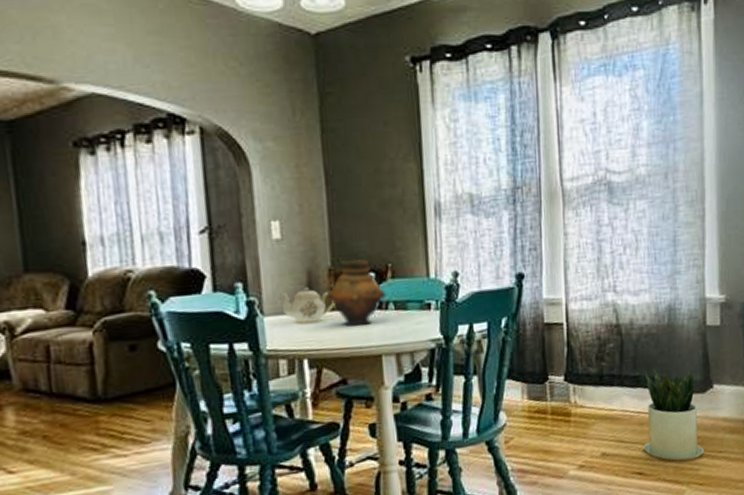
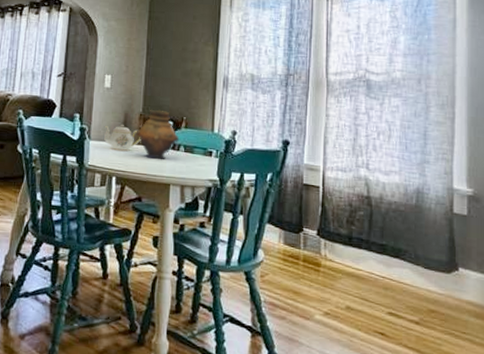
planter: present [644,368,704,461] -> none [387,241,447,334]

